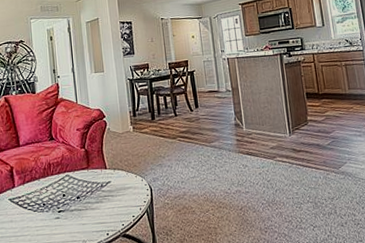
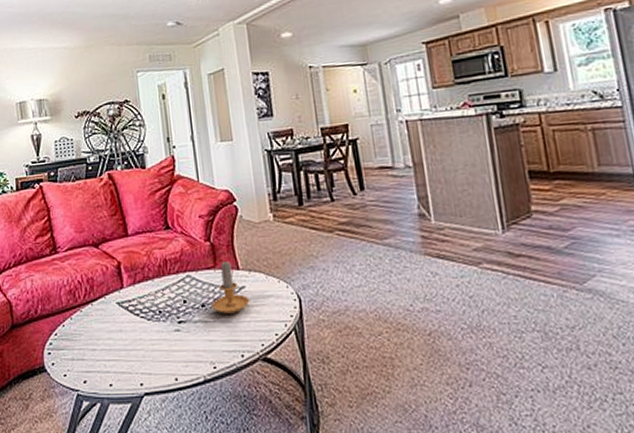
candle: none [85,162,114,203] -> present [211,260,250,314]

